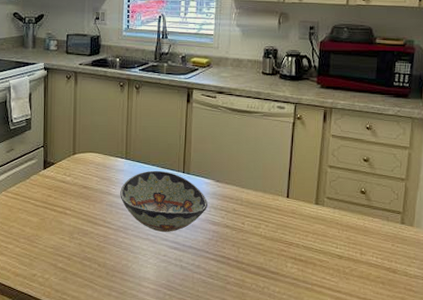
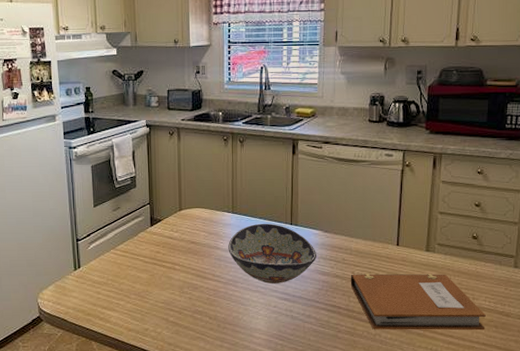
notebook: none [240,225,373,287] -> present [350,274,486,331]

